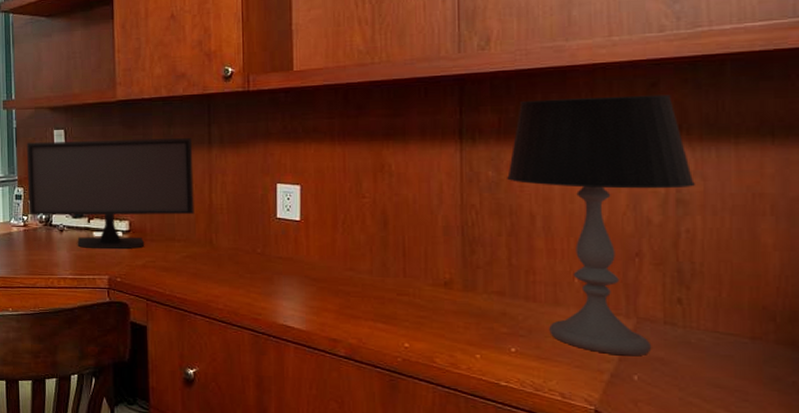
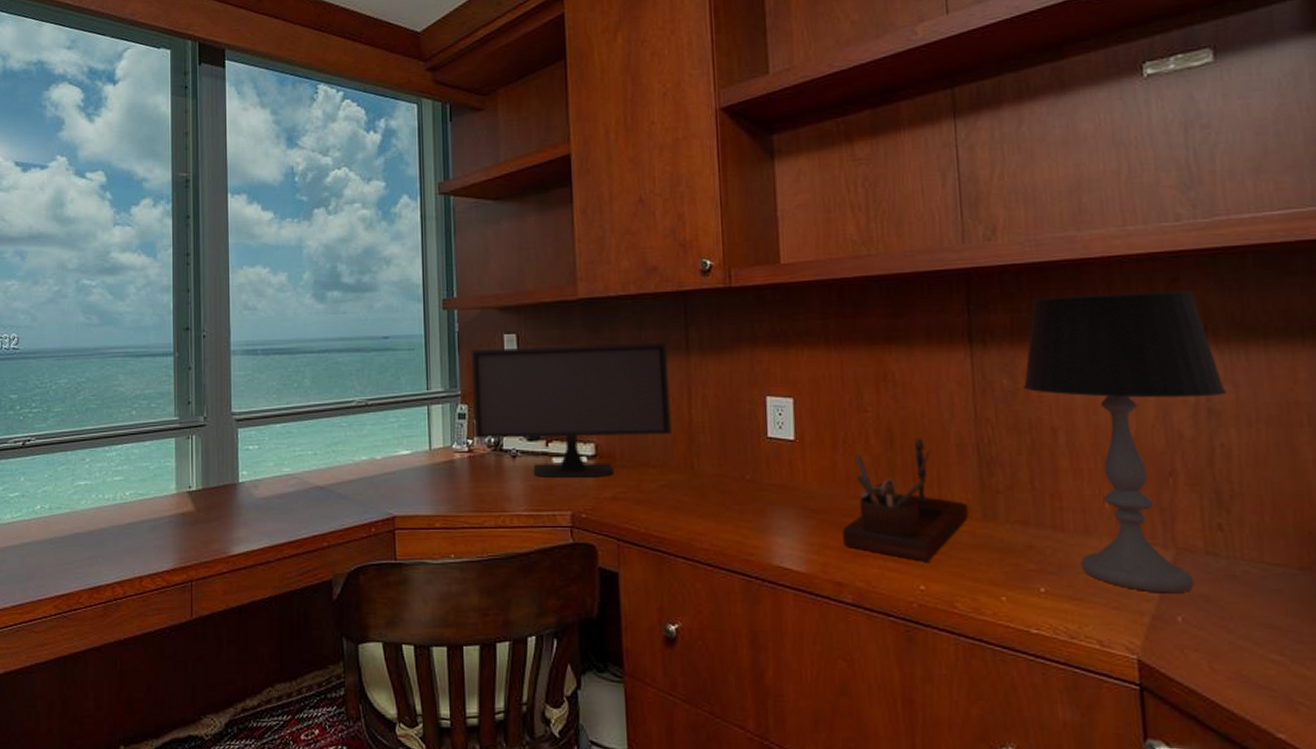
desk organizer: none [339,220,450,324] -> present [842,437,968,562]

